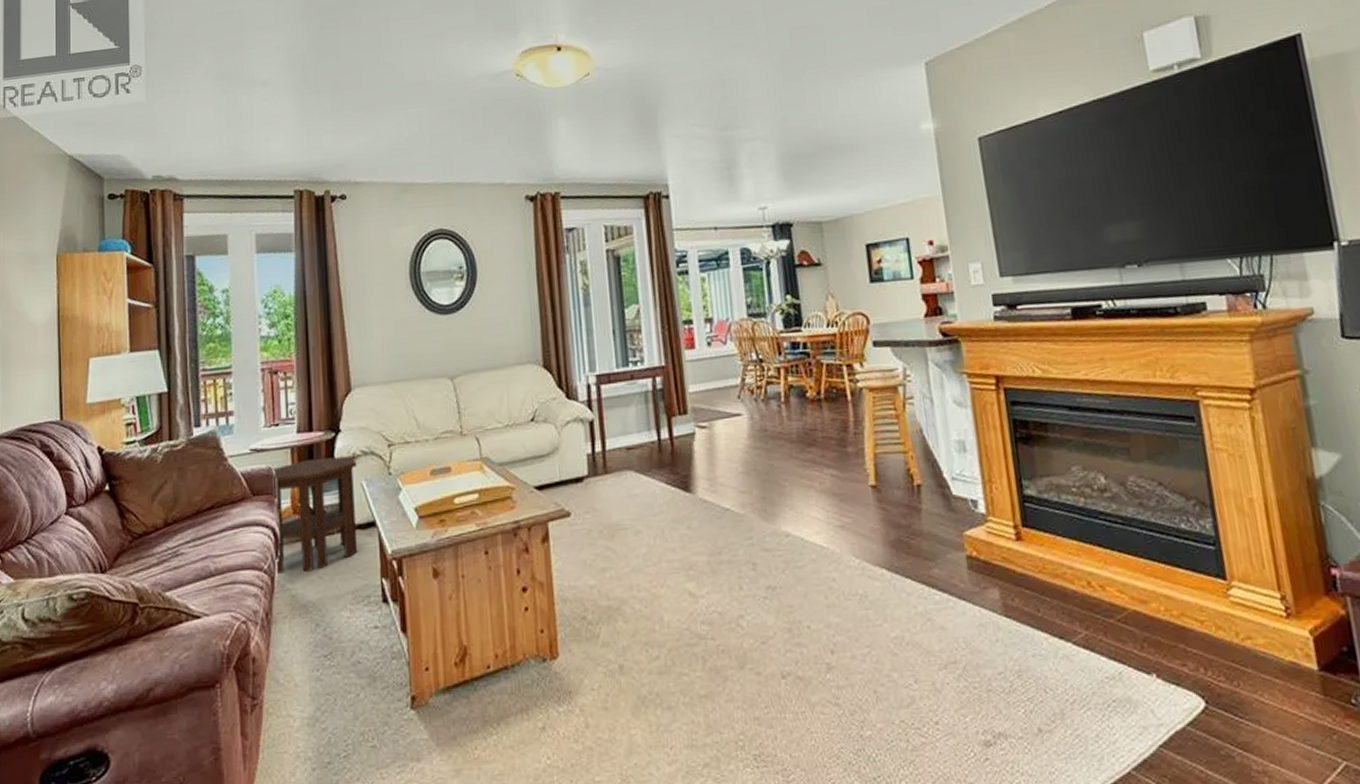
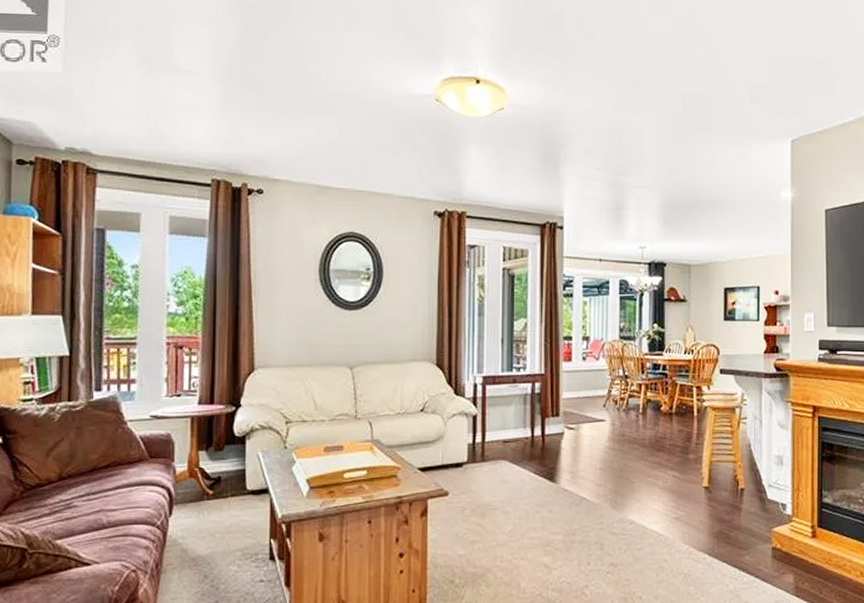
side table: present [271,455,358,574] -> none [170,429,255,529]

